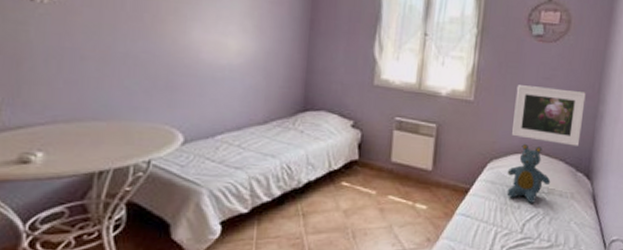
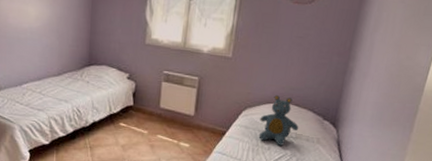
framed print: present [512,85,586,146] -> none [265,43,337,98]

